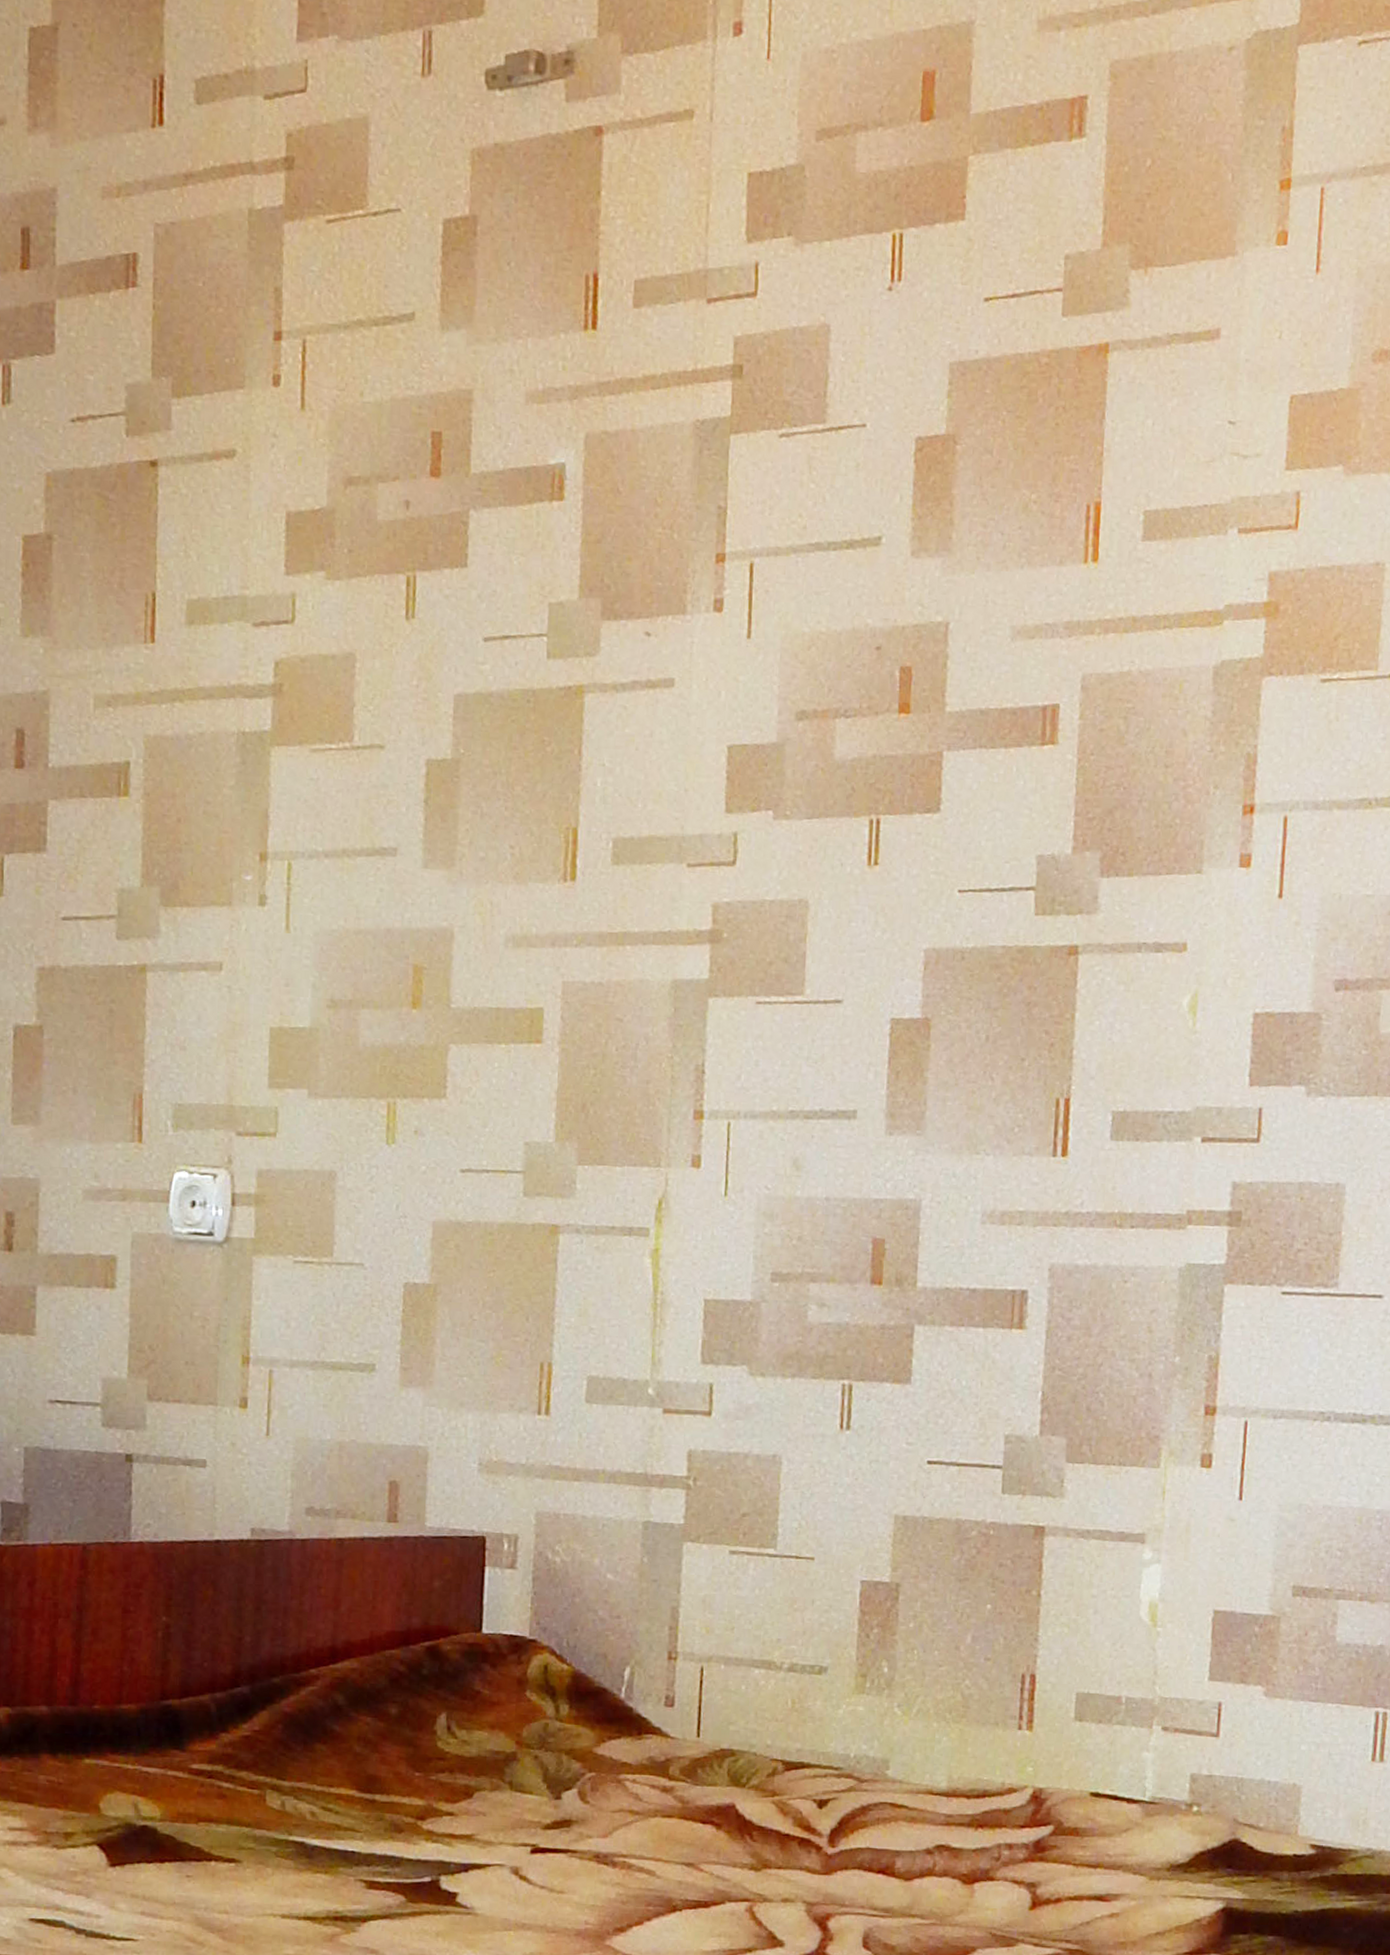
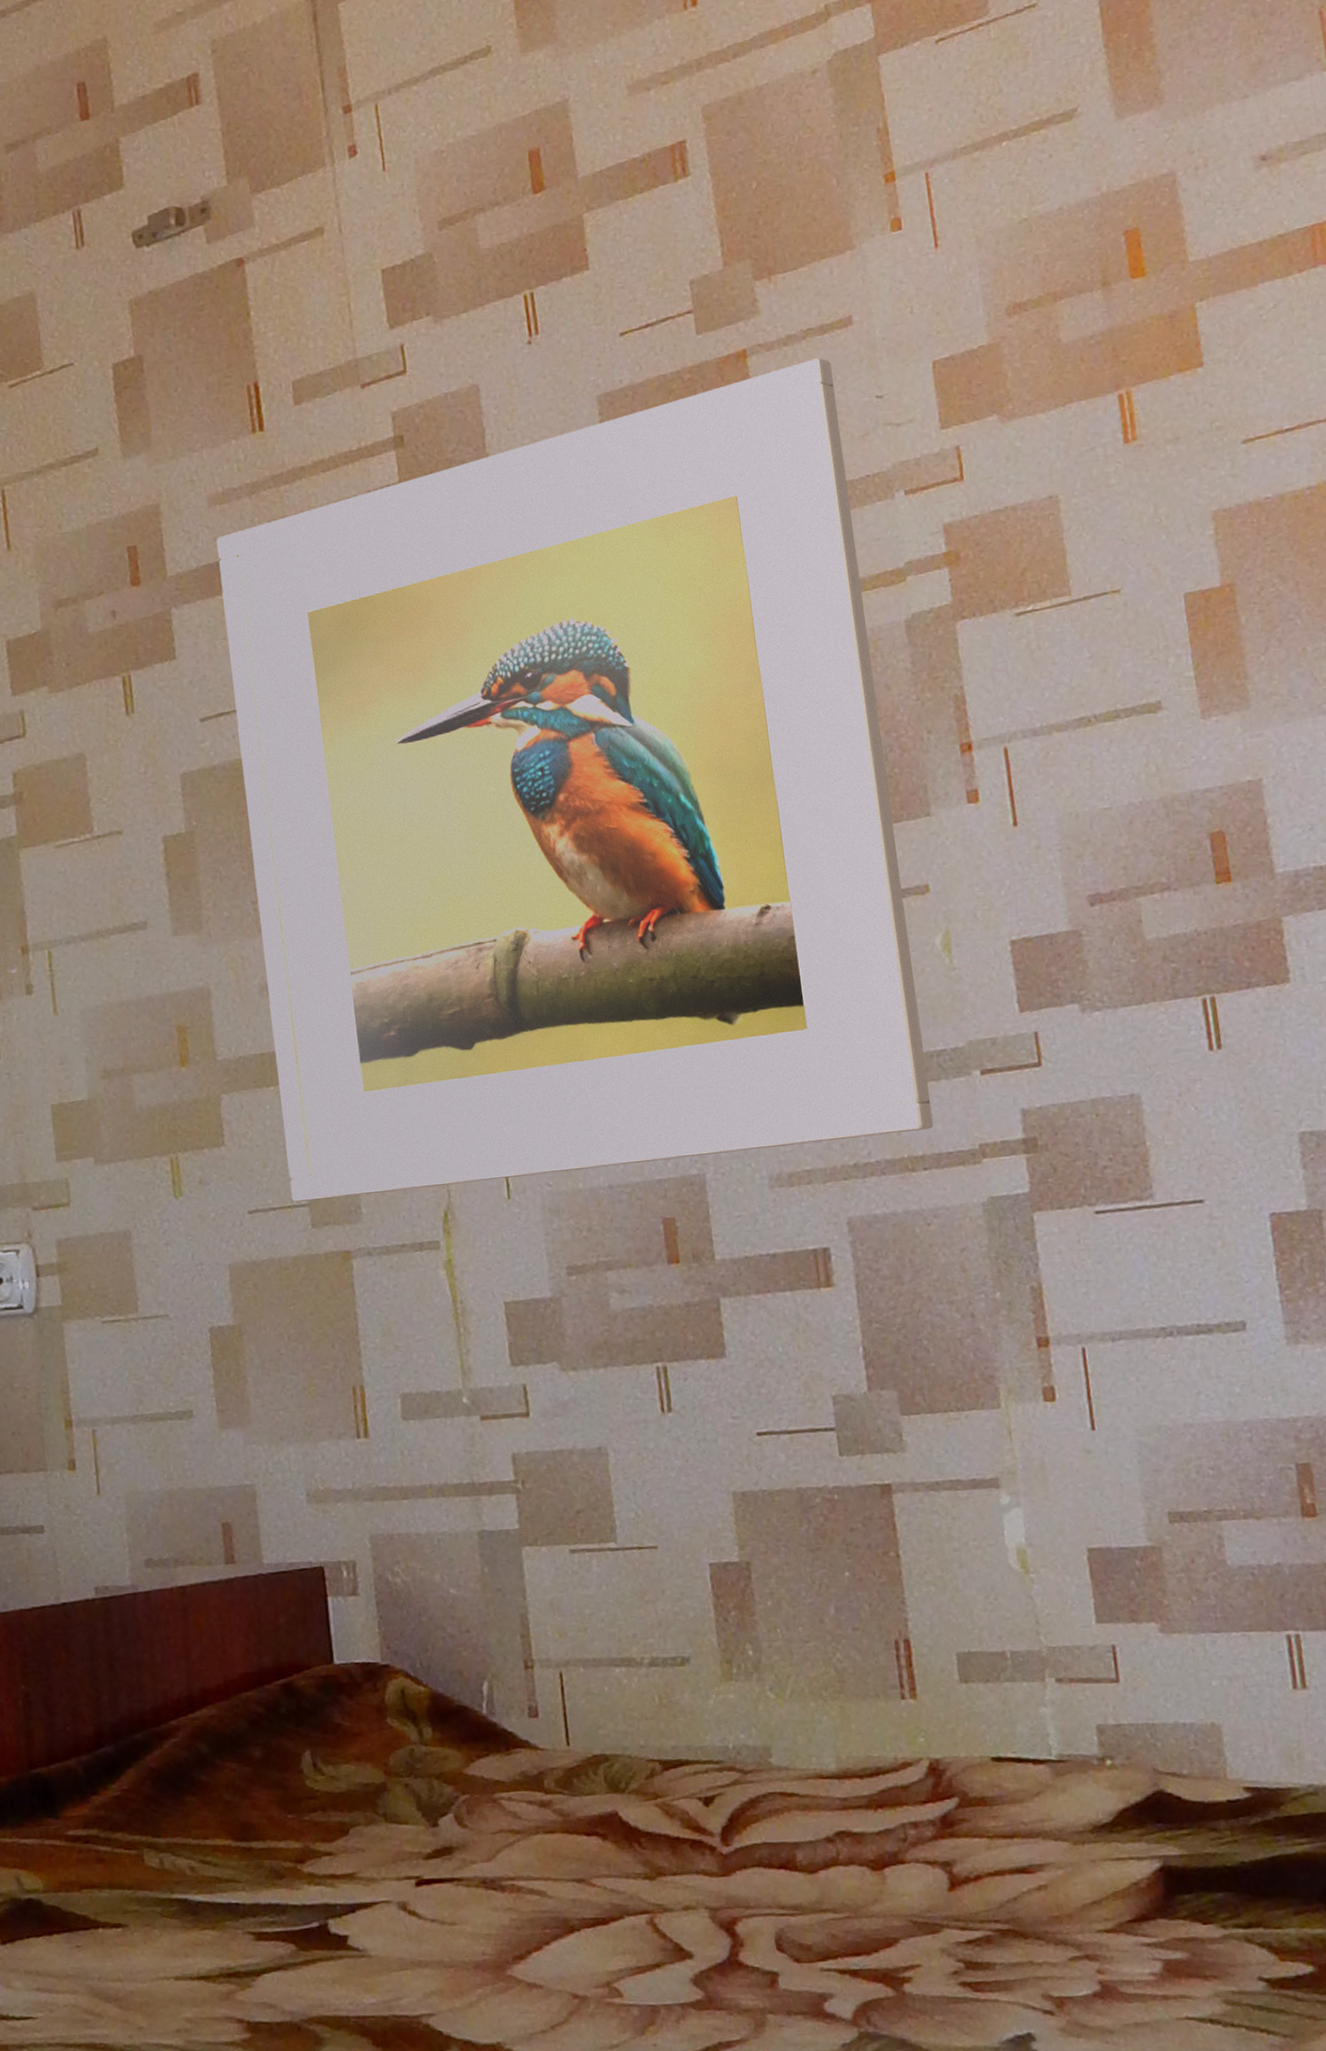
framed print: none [507,368,1191,1188] -> present [216,358,934,1202]

